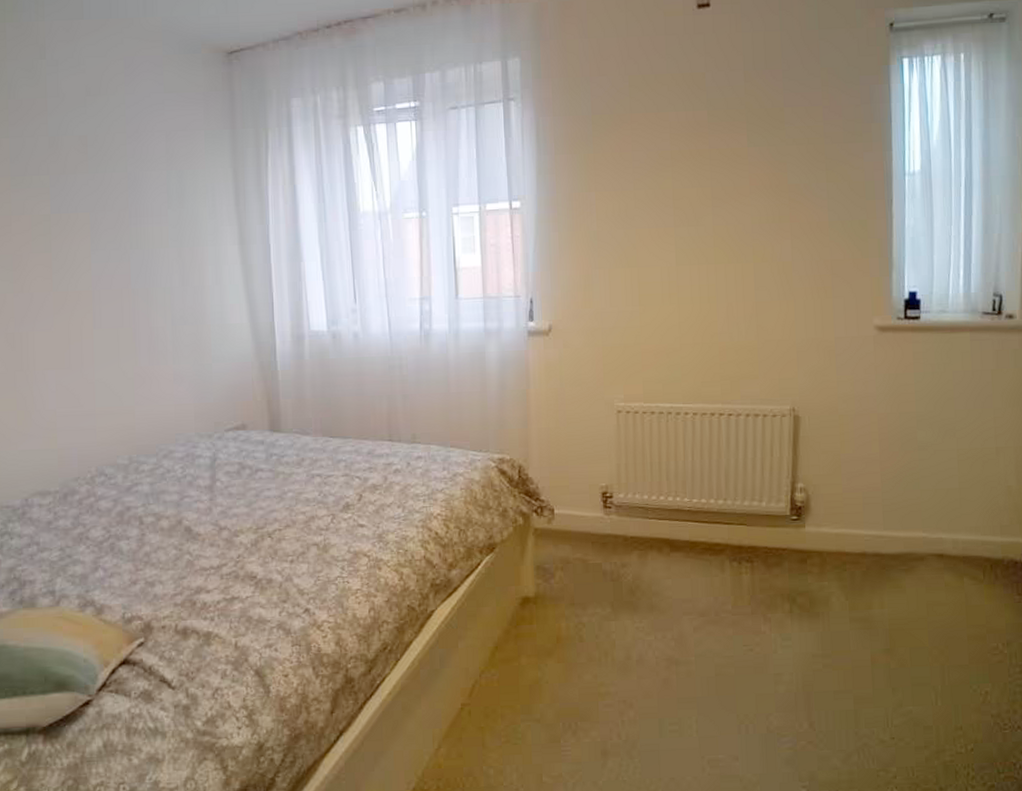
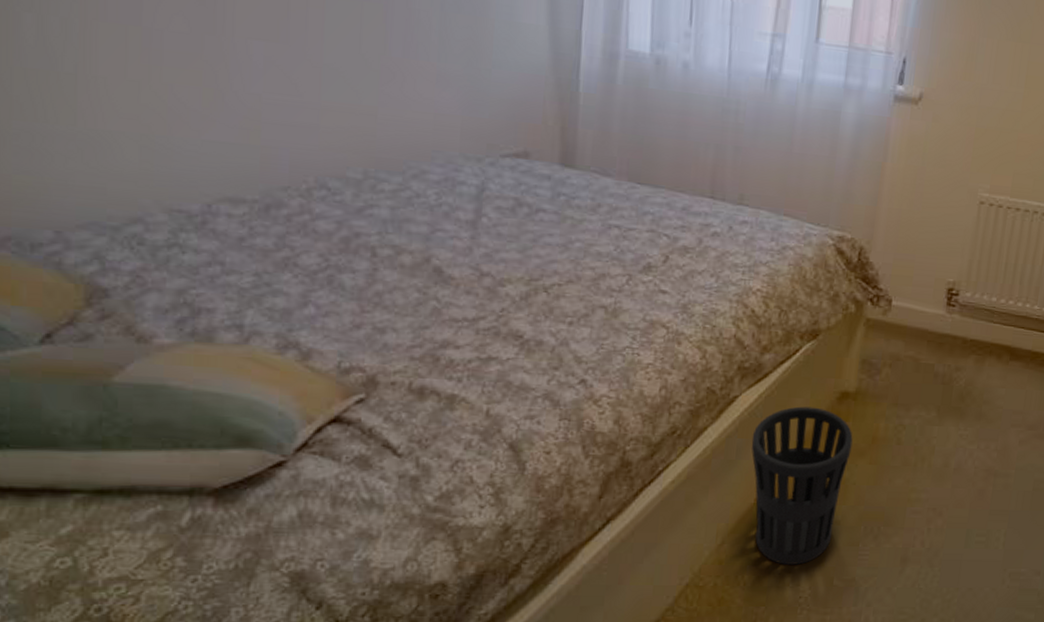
wastebasket: none [451,614,540,765] -> present [751,406,853,565]

